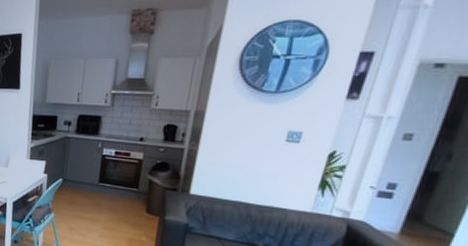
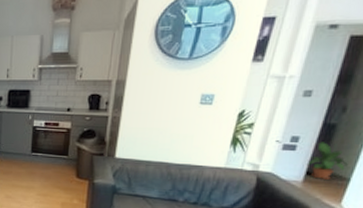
potted plant: none [404,191,452,234] -> present [306,142,348,180]

